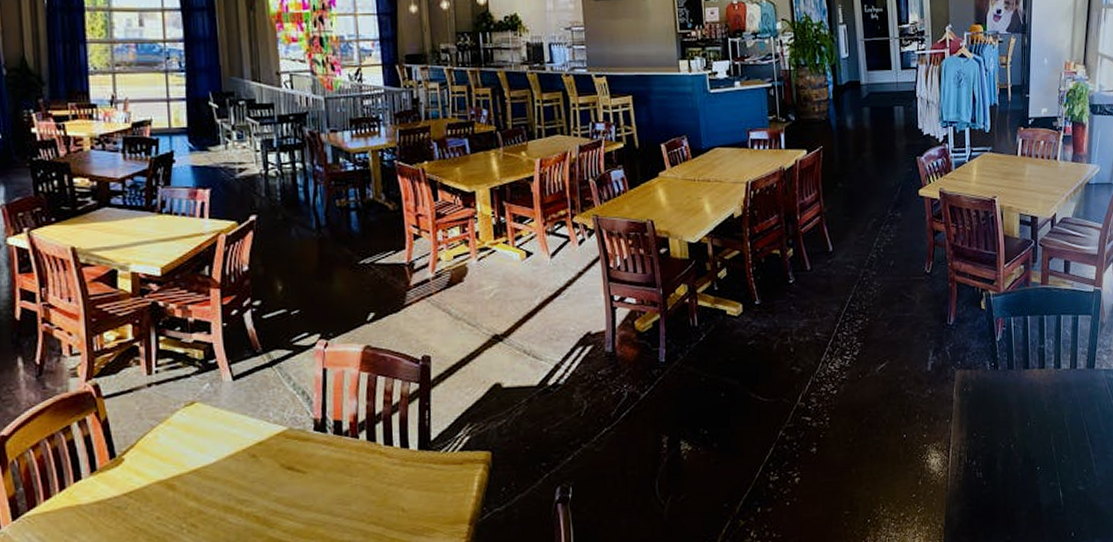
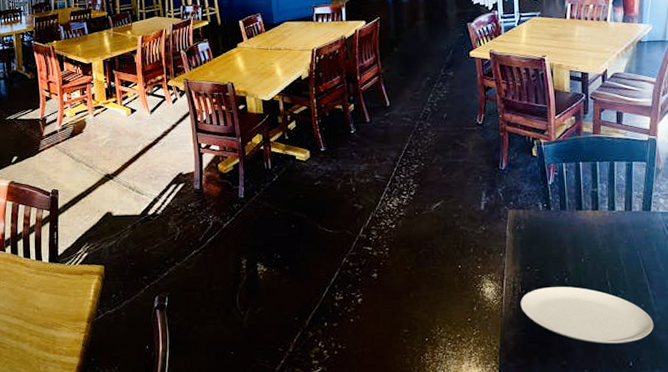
plate: none [966,453,1095,515] -> present [520,287,654,344]

